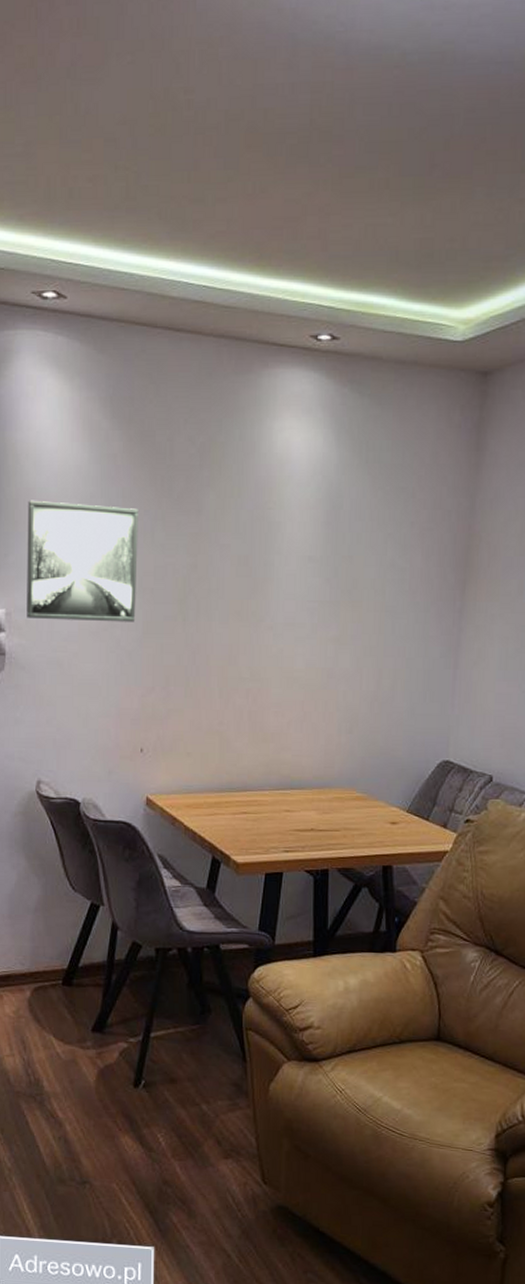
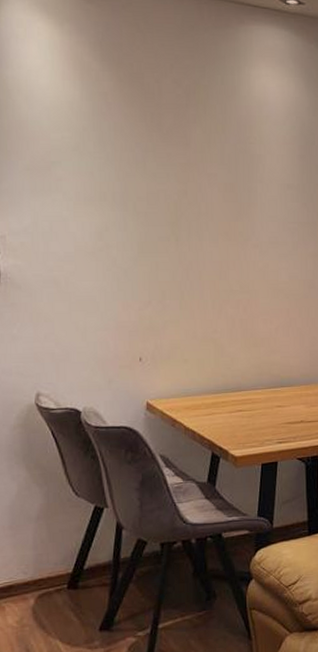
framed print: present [27,500,138,622] -> none [20,131,131,243]

